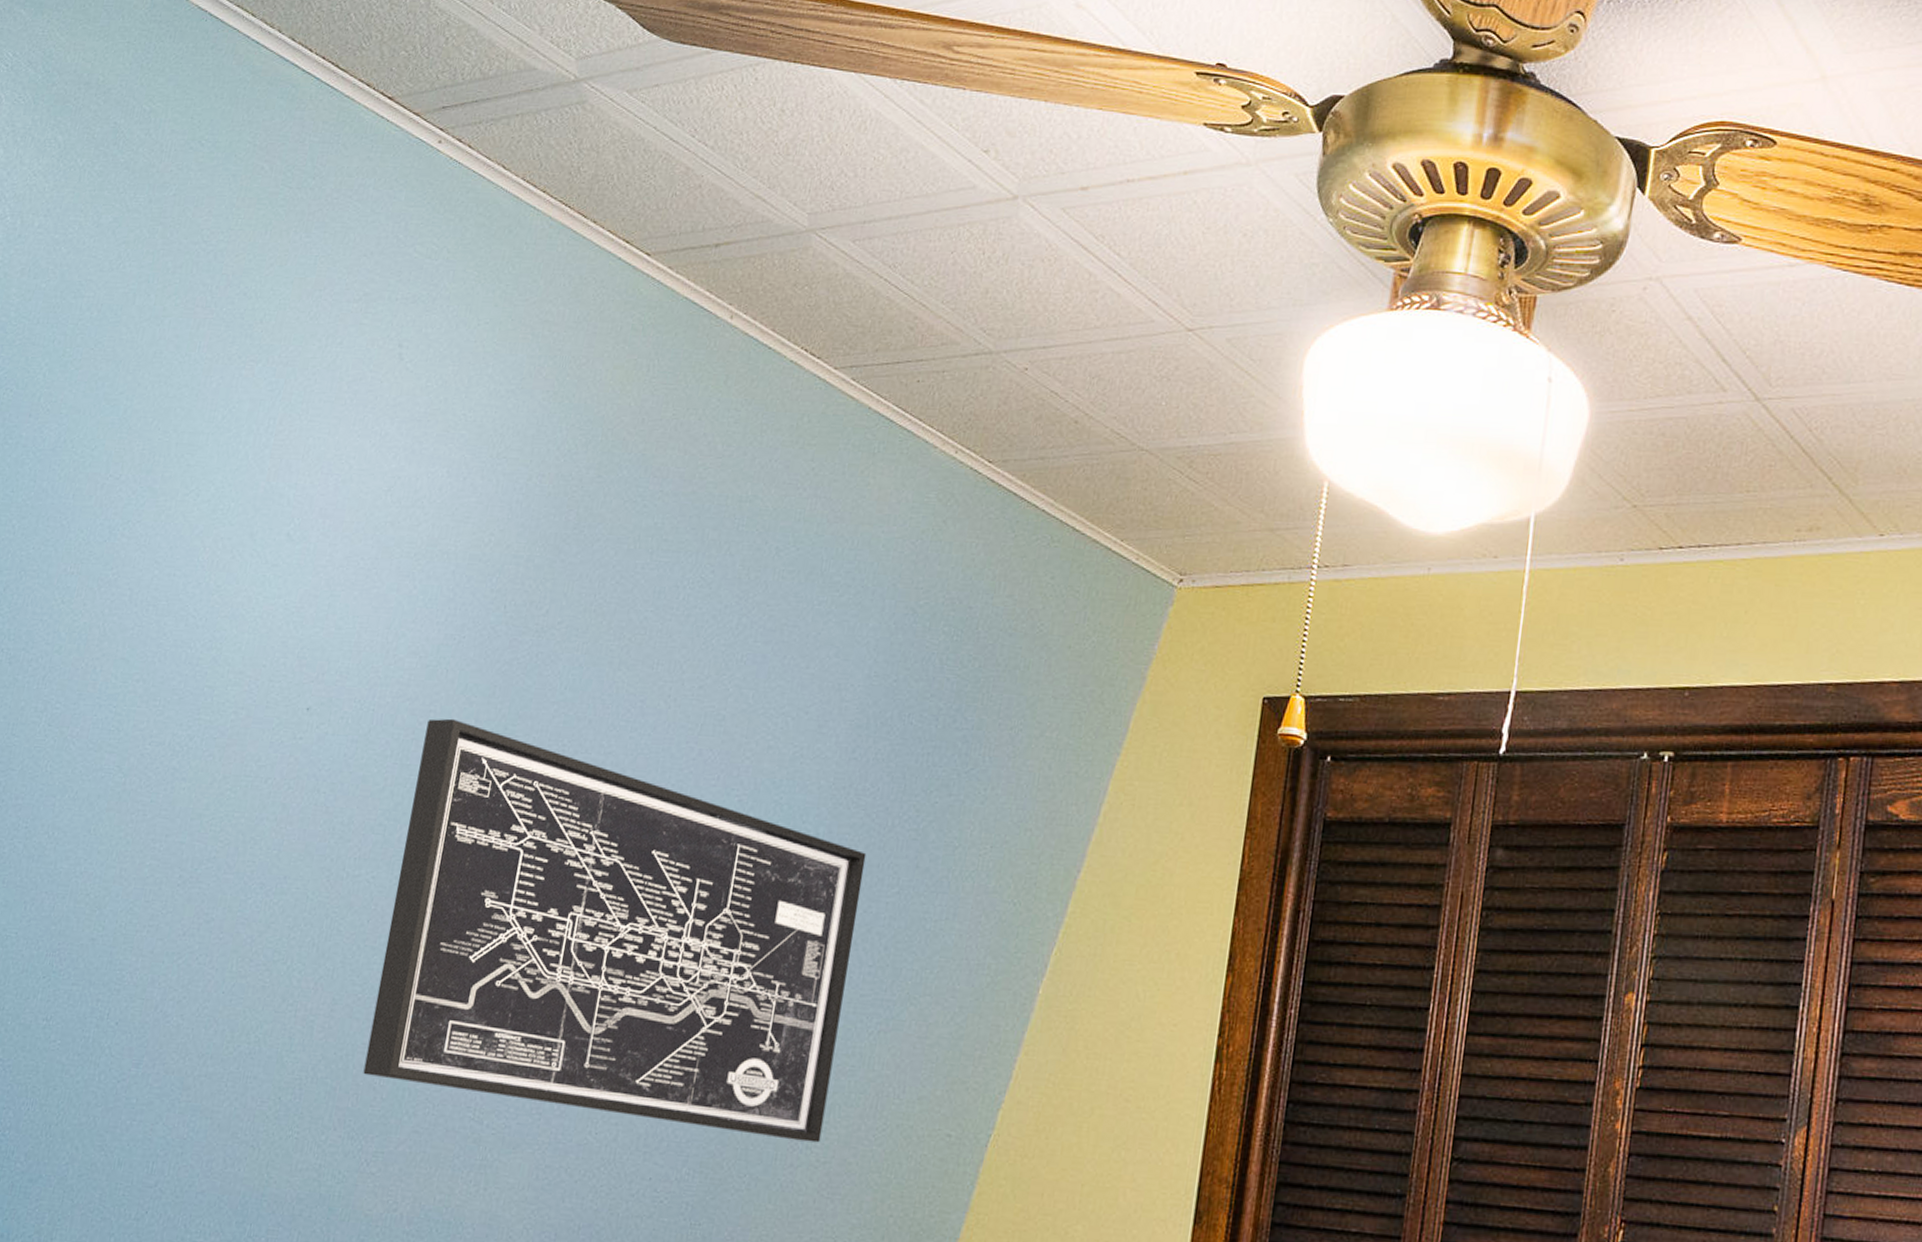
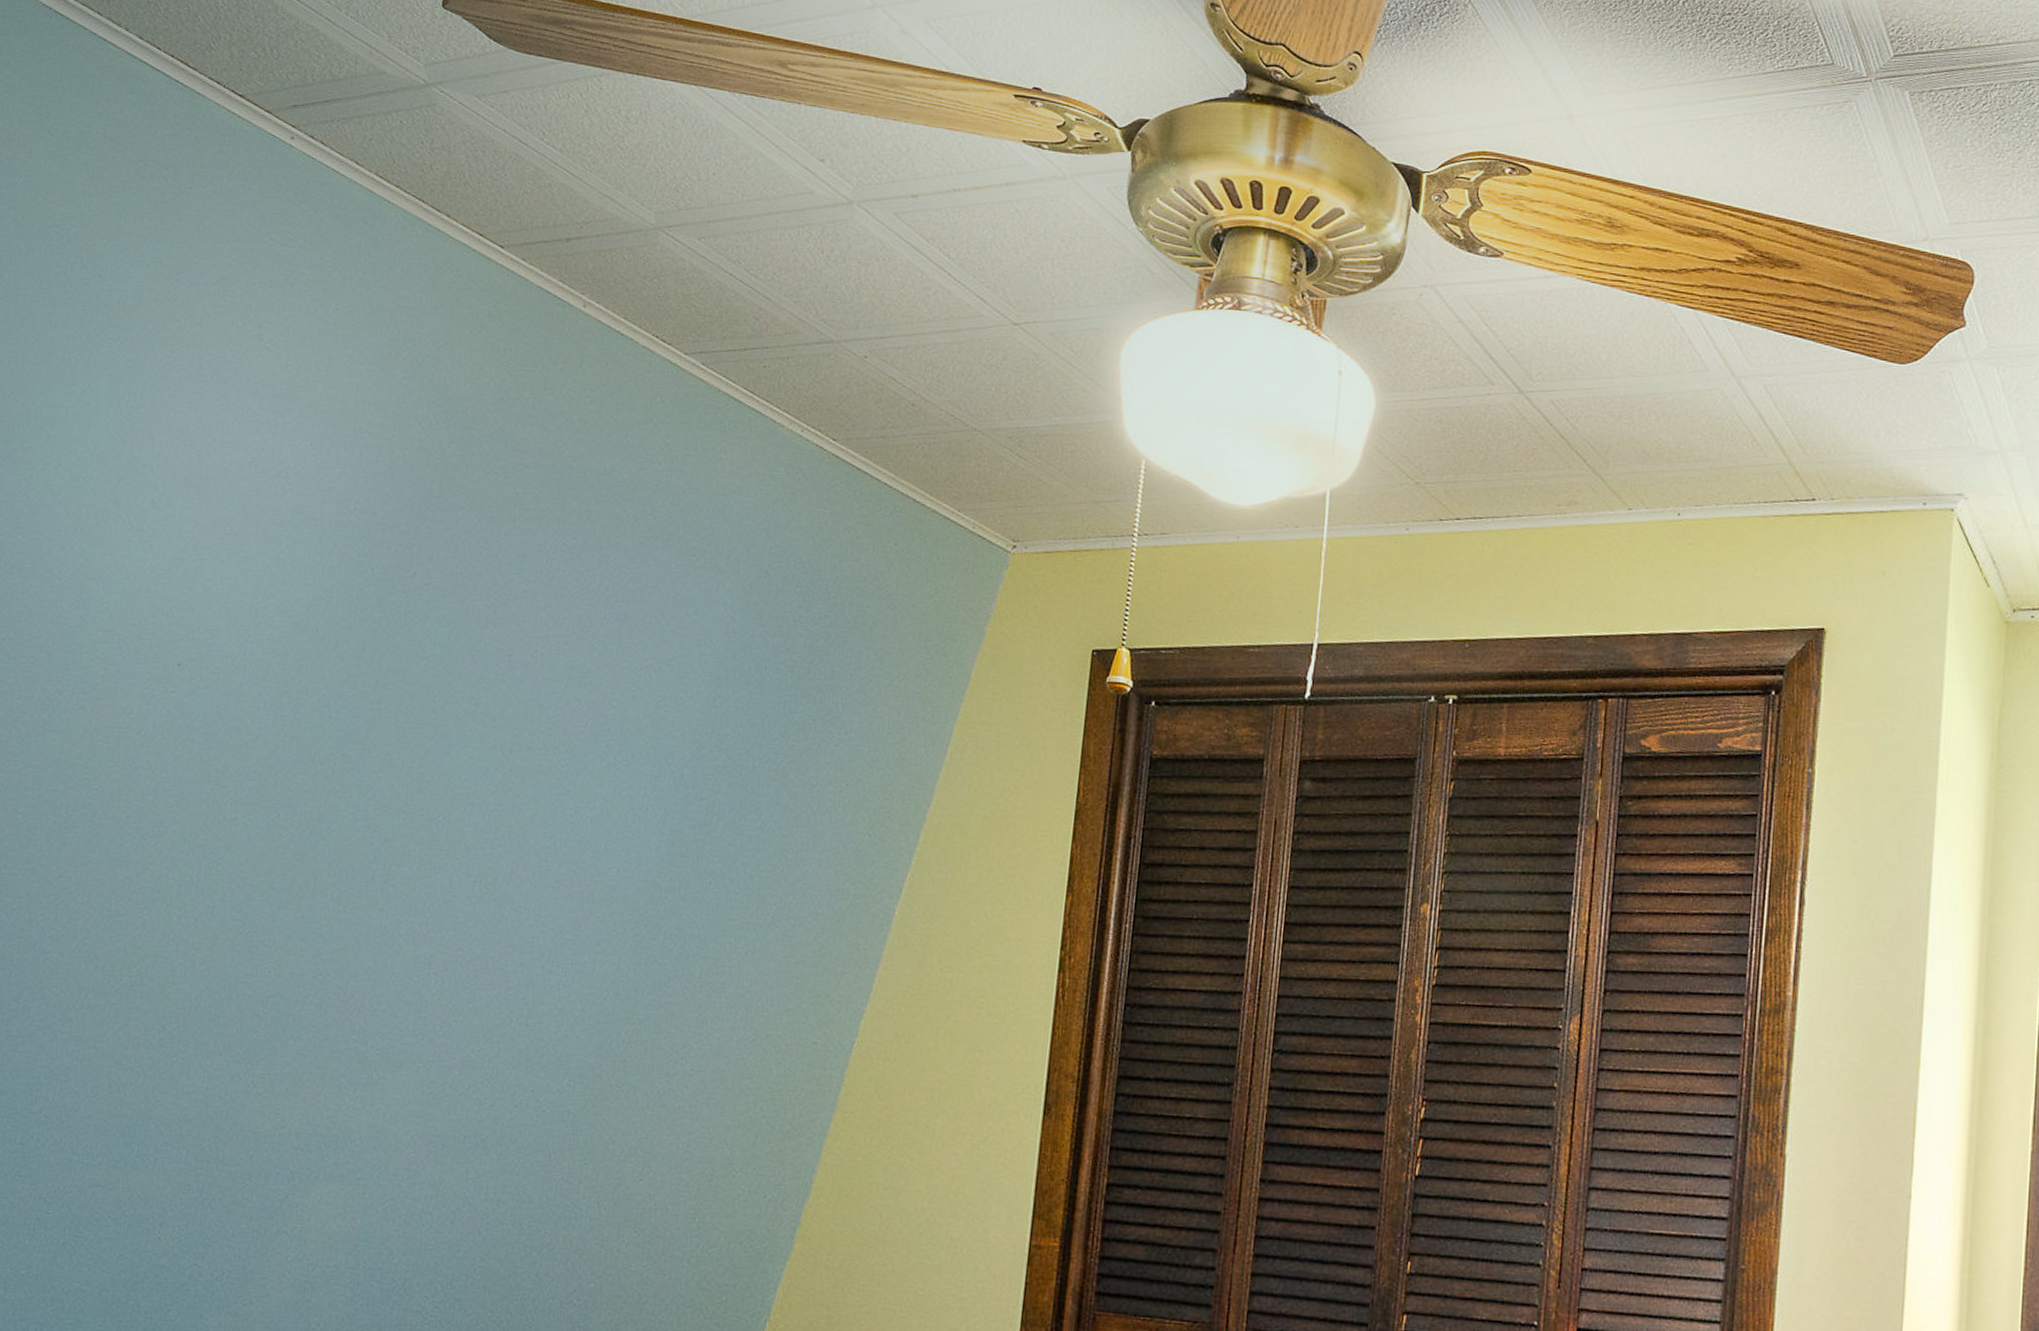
wall art: present [363,718,867,1143] -> none [246,673,730,1053]

